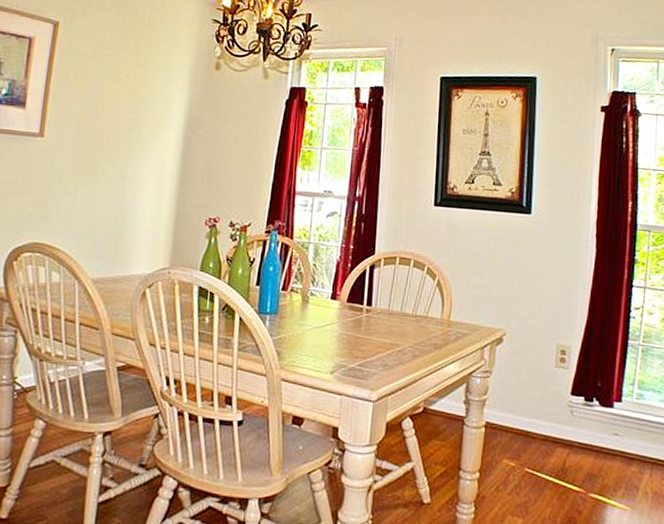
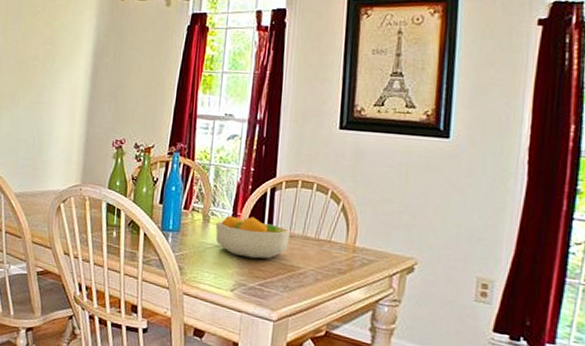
fruit bowl: none [314,295,390,338] -> present [215,215,291,259]

